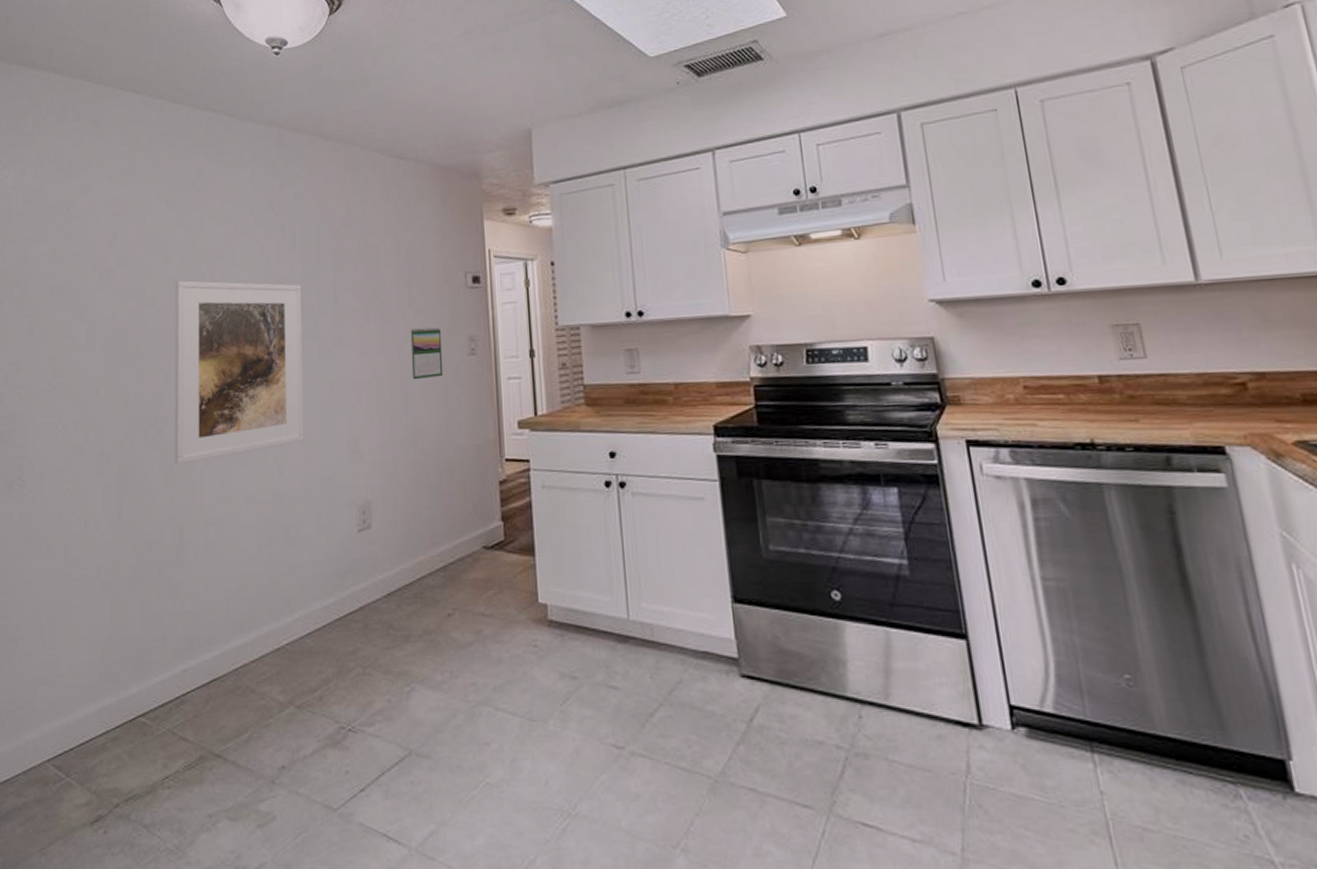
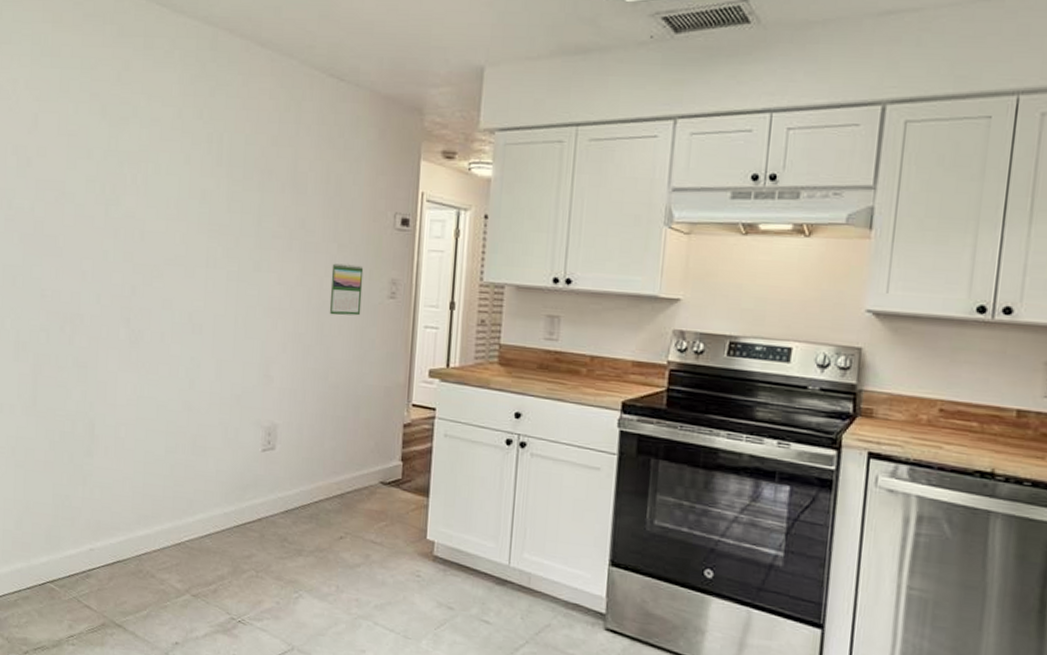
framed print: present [174,280,304,465] -> none [89,180,225,364]

